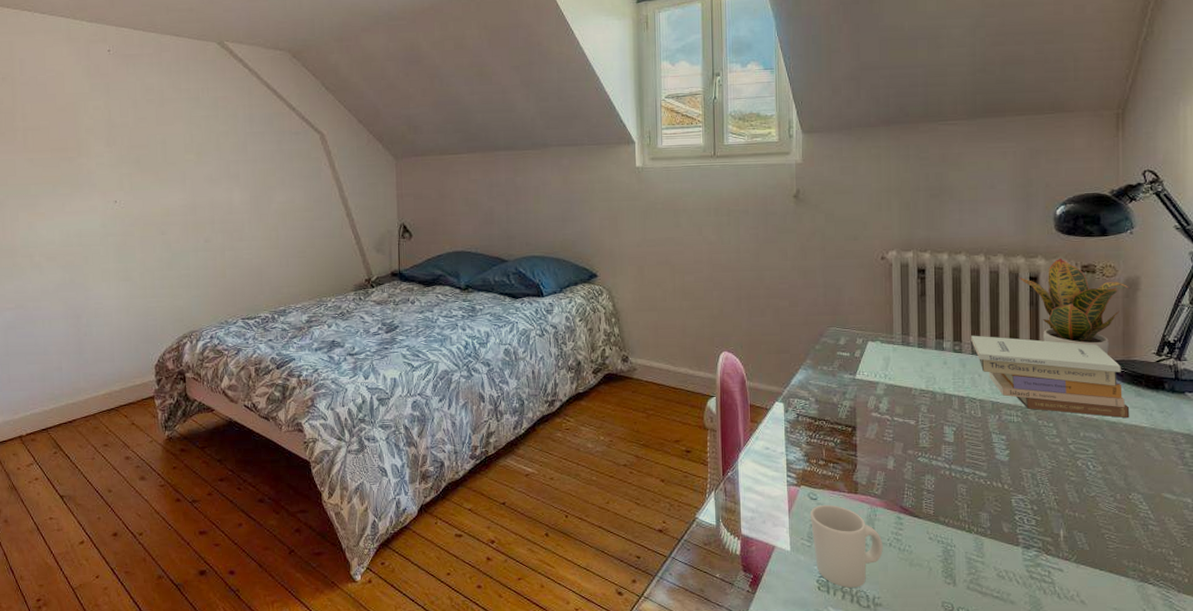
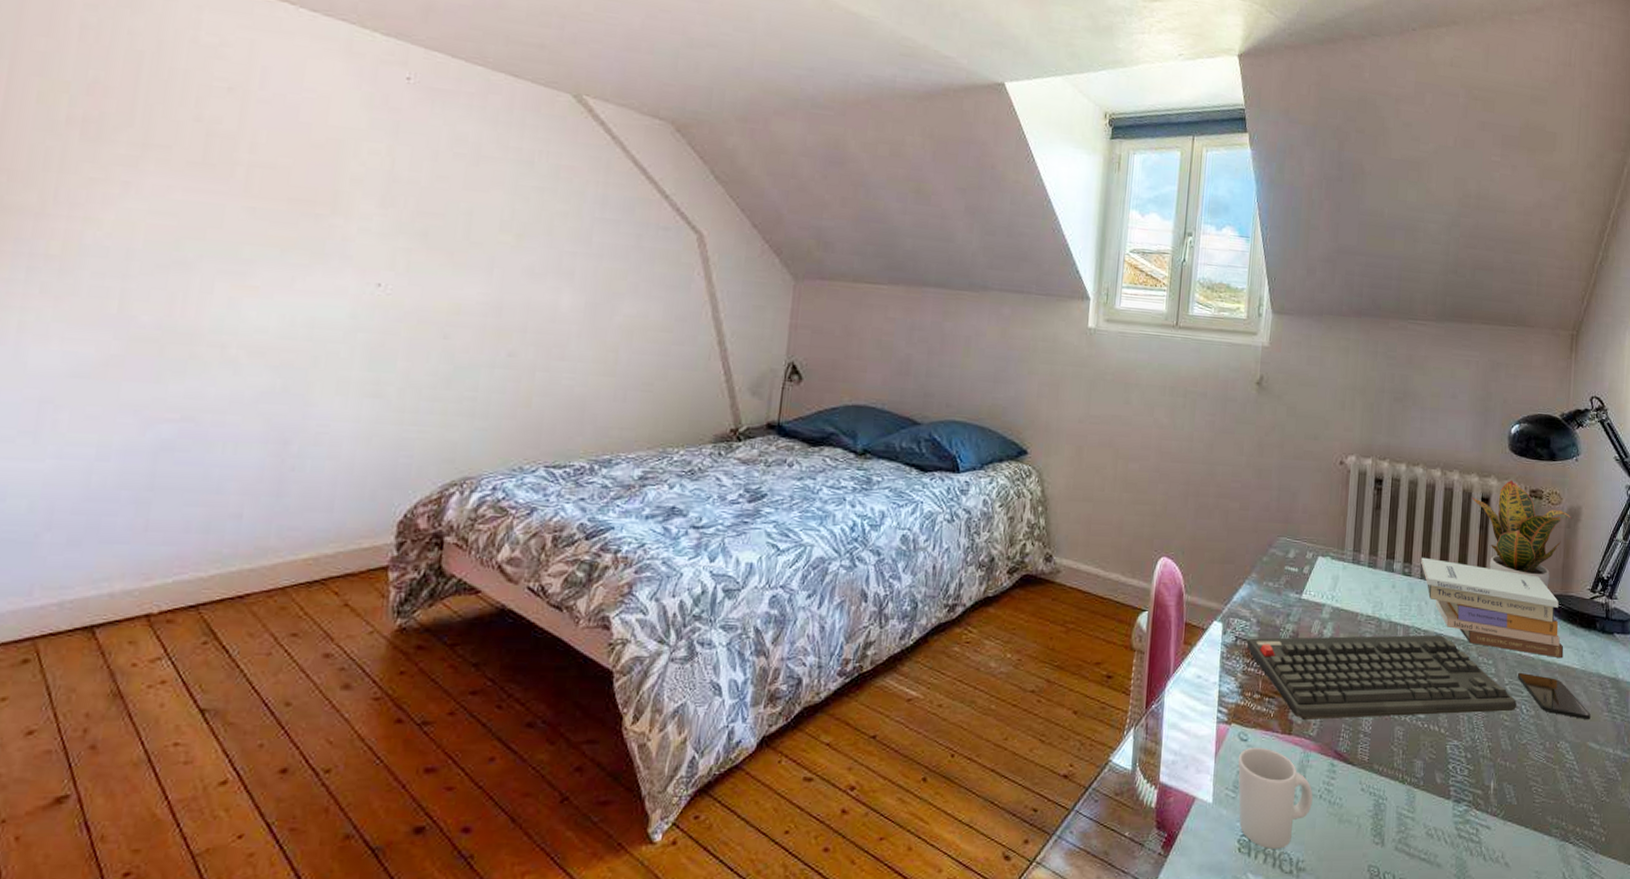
computer keyboard: none [808,403,1083,482] -> present [1247,635,1517,721]
phone: none [1080,432,1164,474] -> present [1517,672,1591,720]

